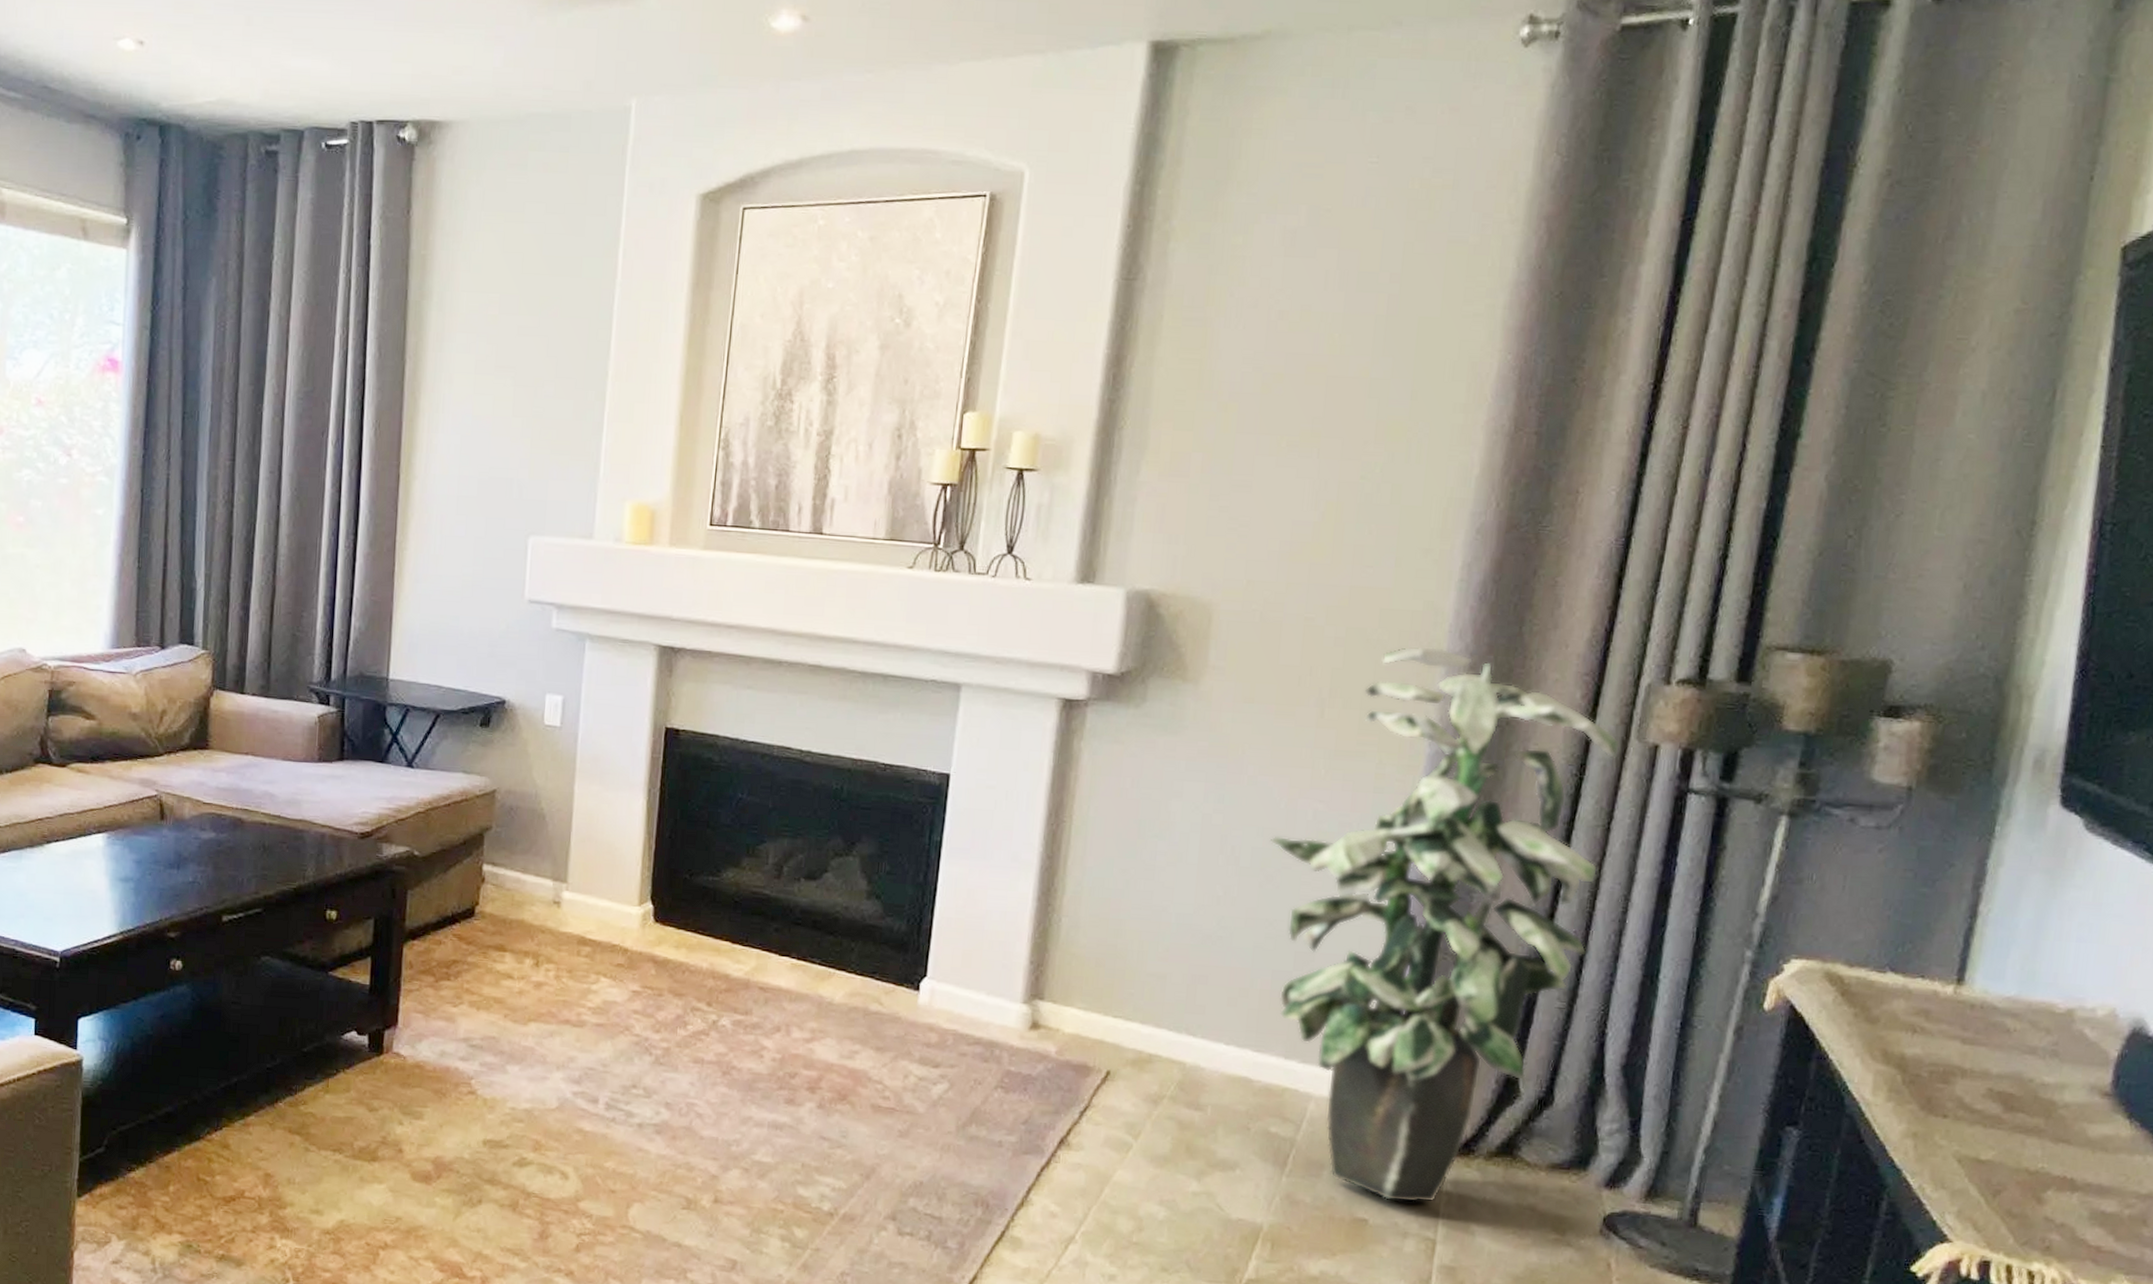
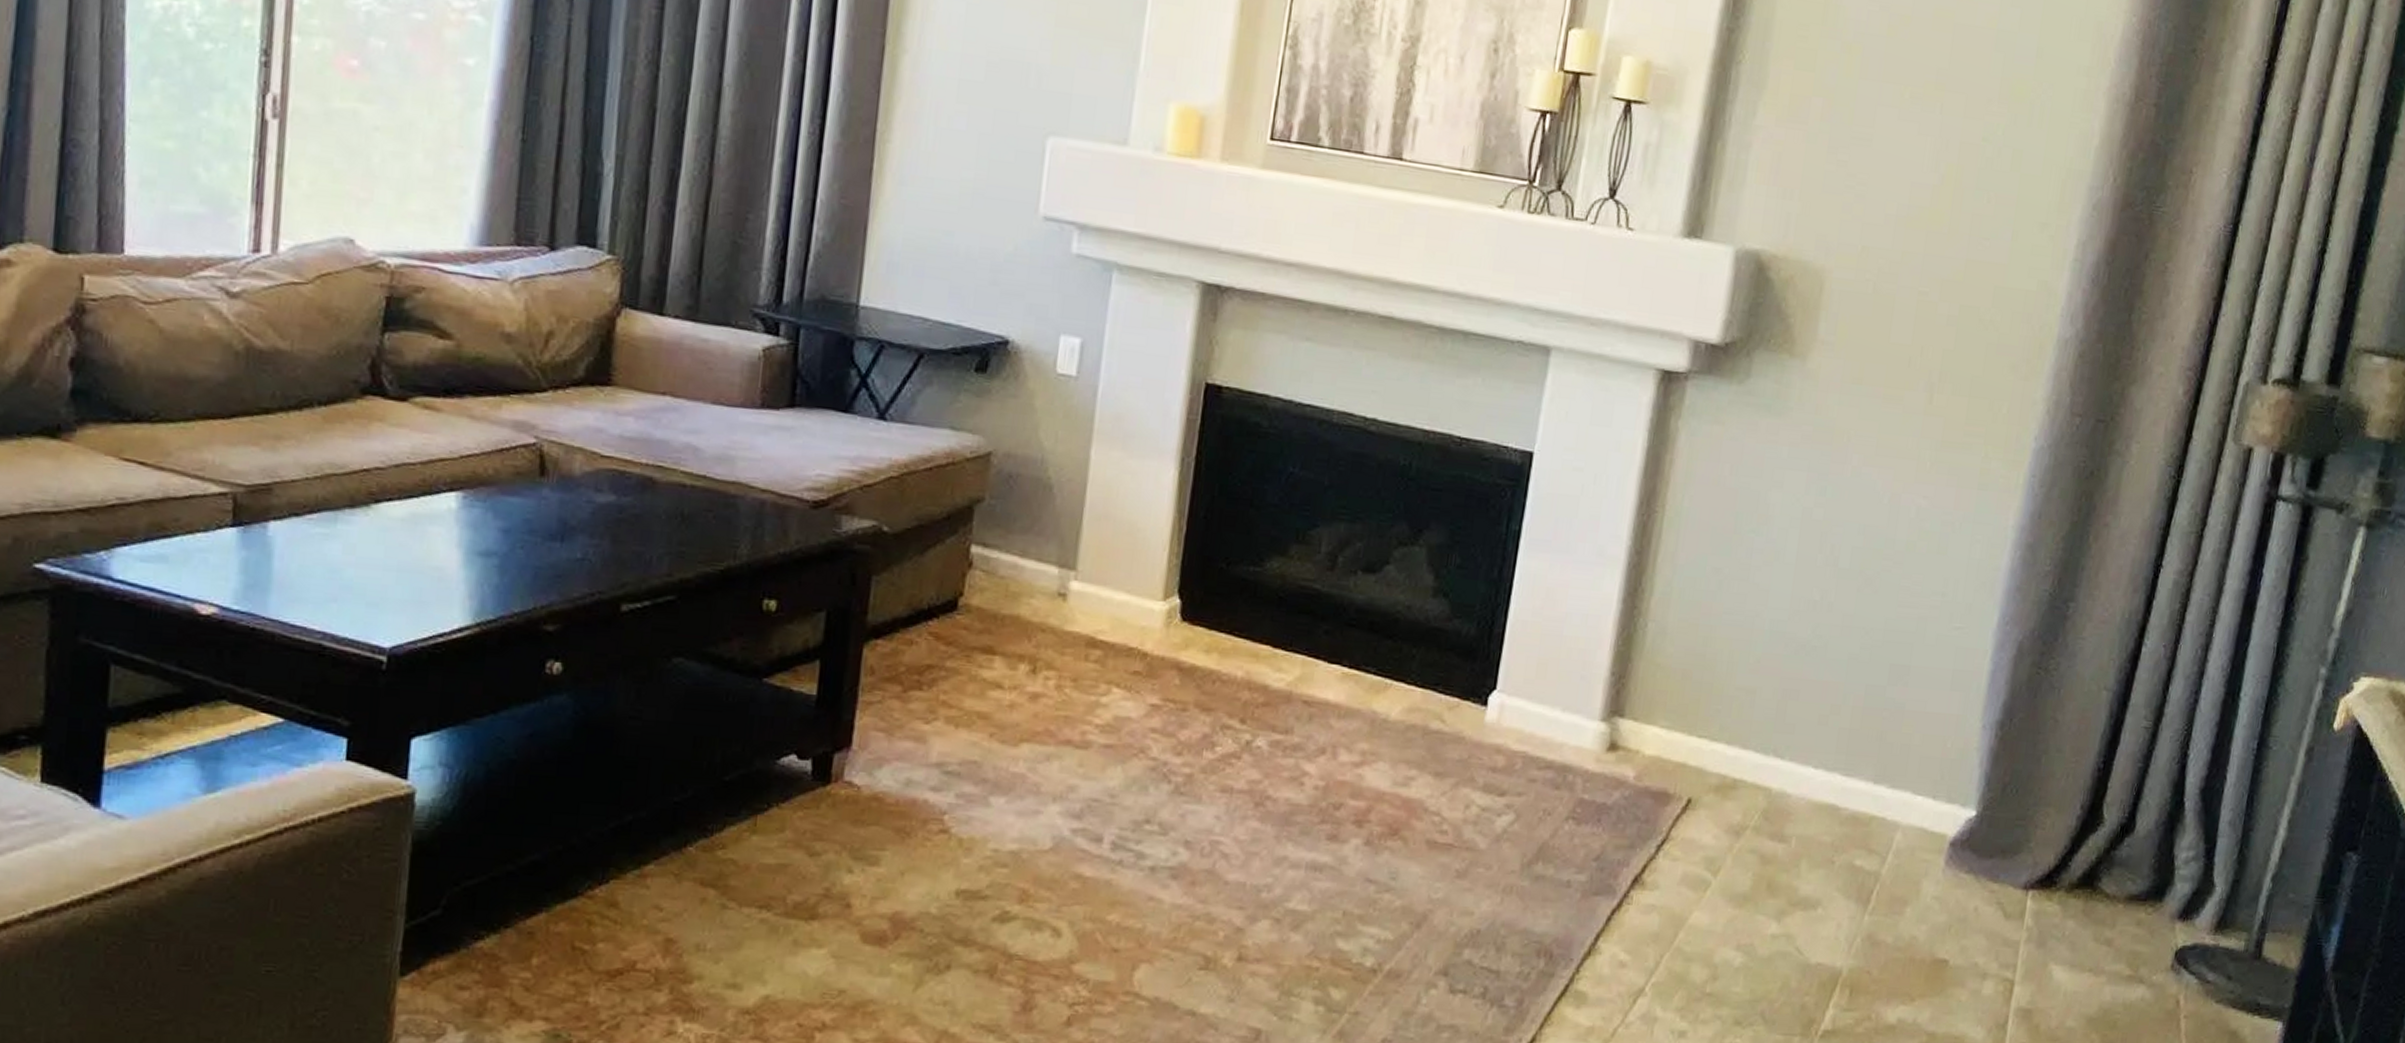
indoor plant: present [1269,646,1621,1203] -> none [1870,329,2217,941]

